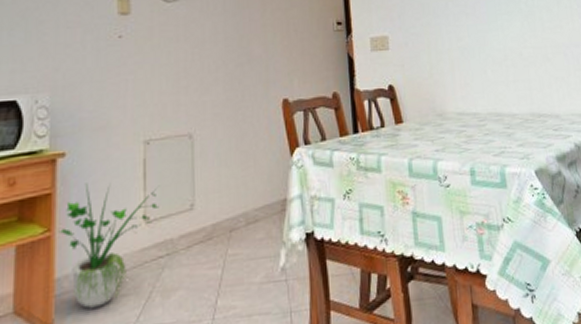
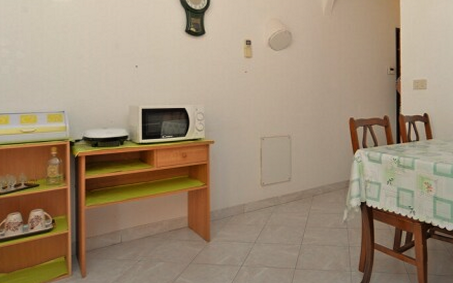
potted plant: present [58,183,160,309] -> none [211,160,270,230]

